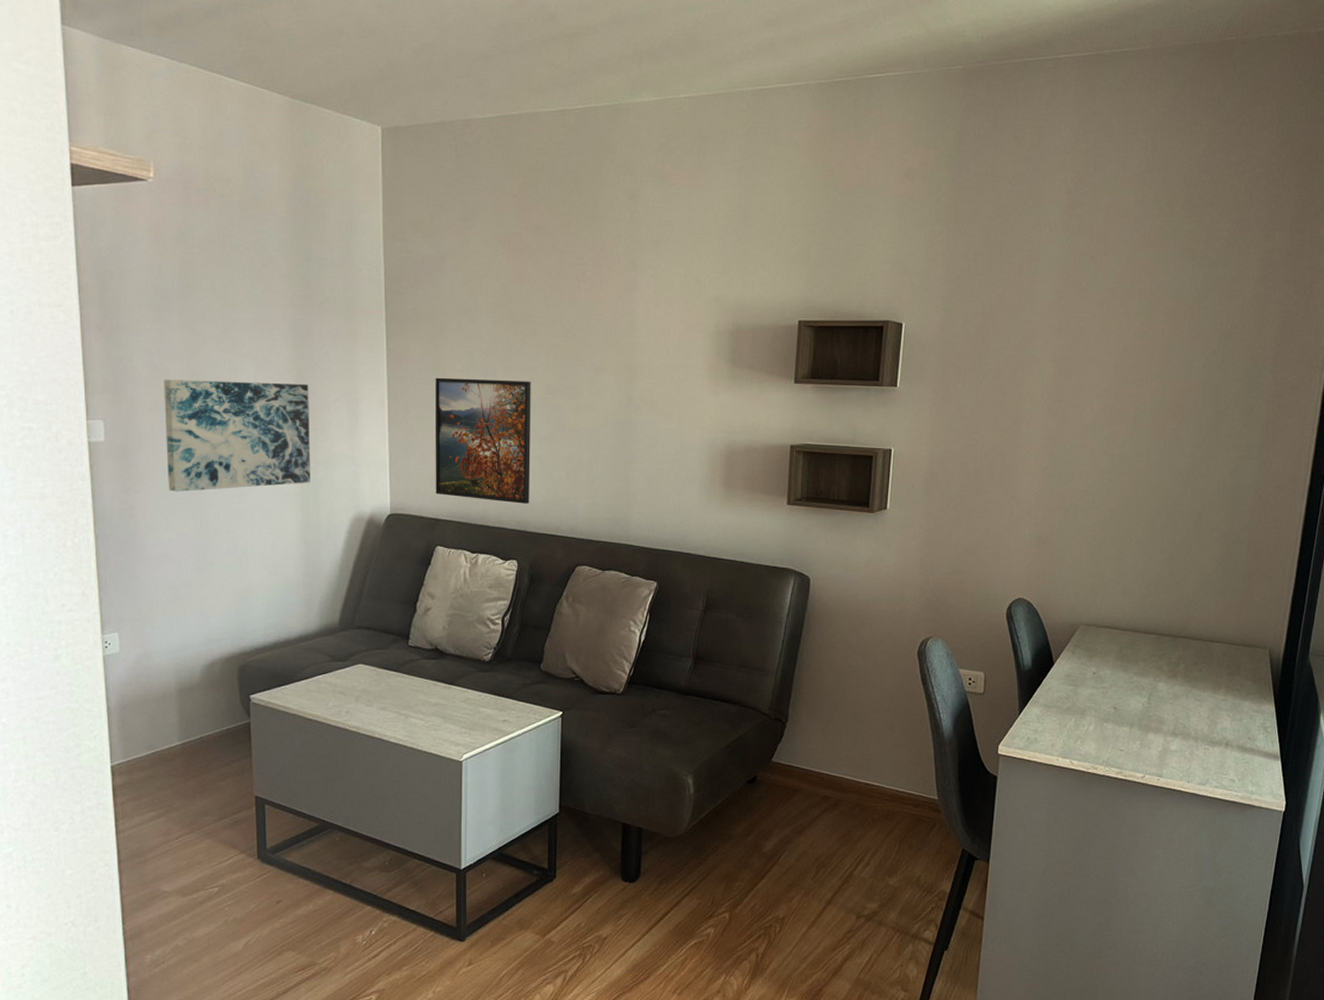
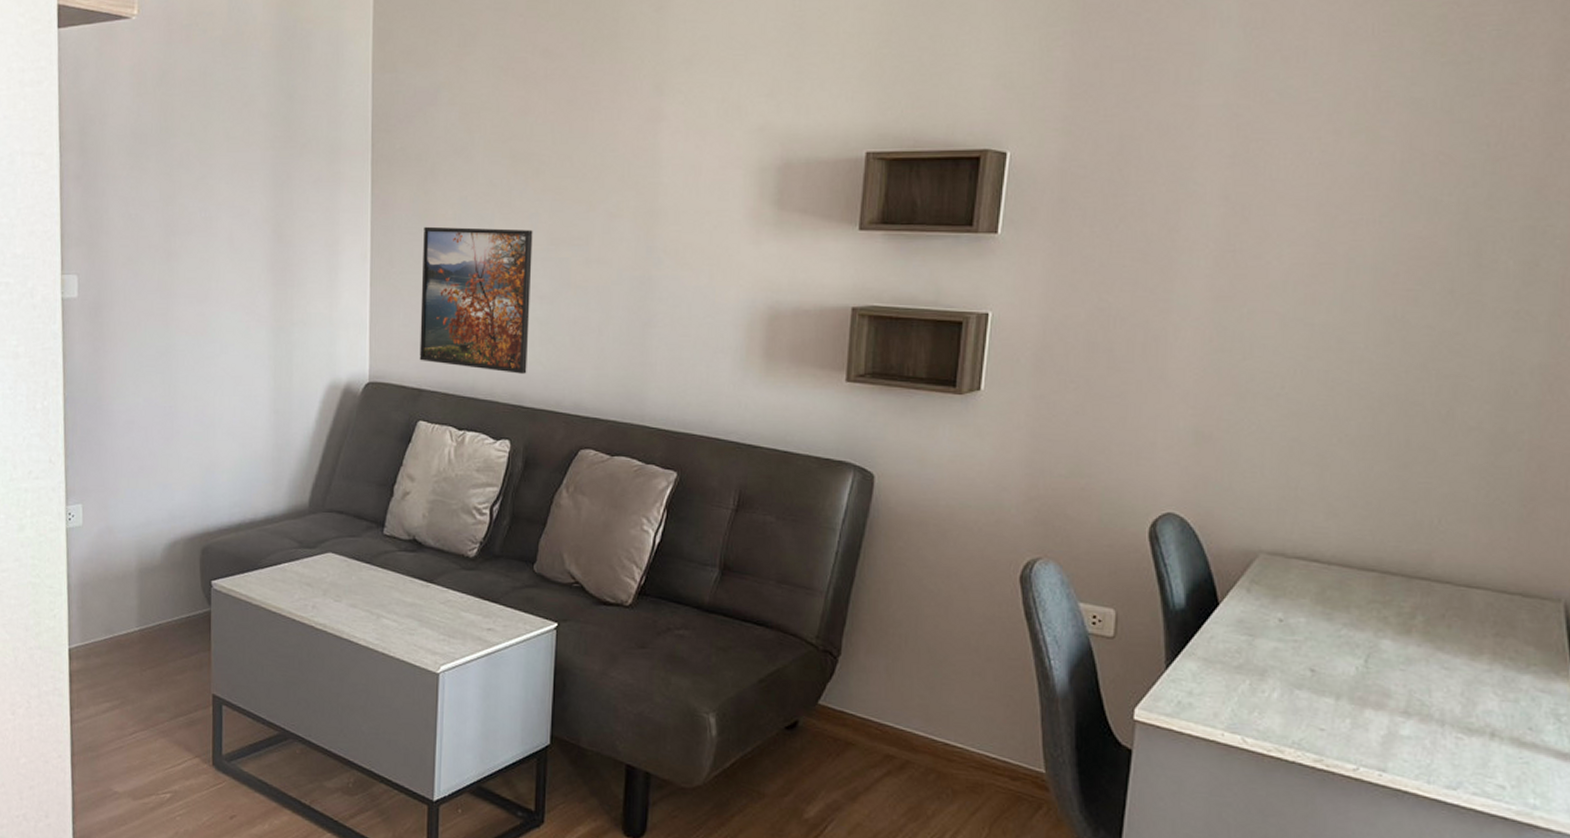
wall art: present [163,379,310,492] -> none [137,230,286,353]

